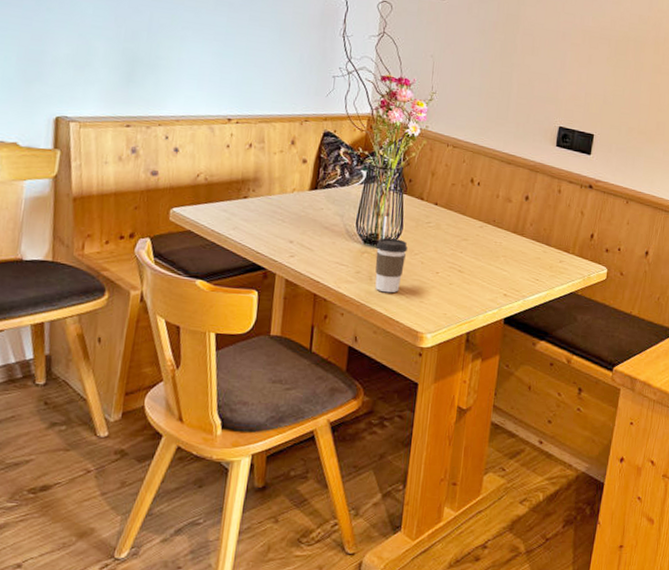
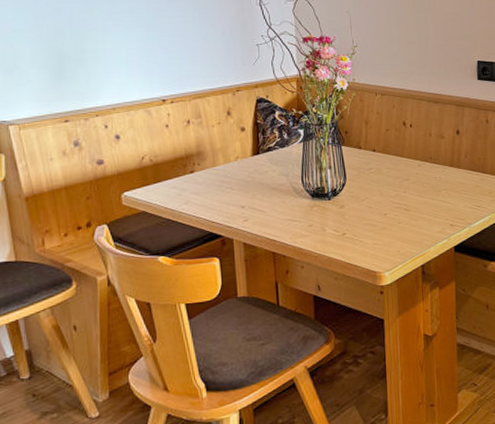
coffee cup: present [375,238,408,293] -> none [323,189,354,241]

